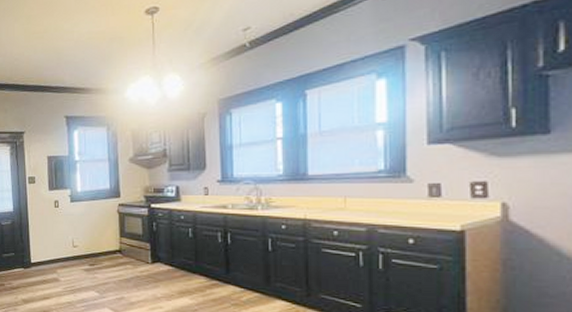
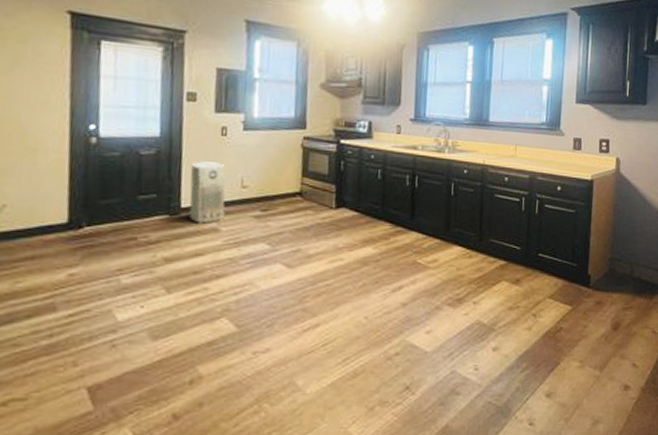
air purifier: none [35,228,62,275] -> present [189,161,226,223]

